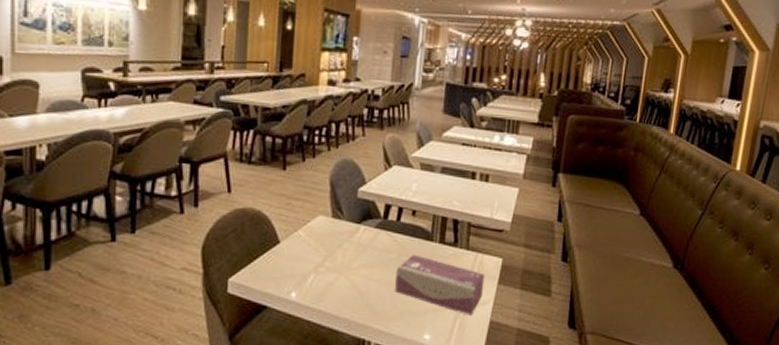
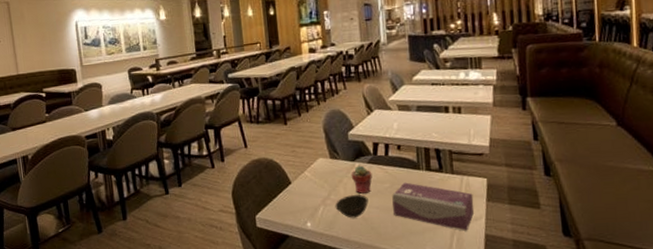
bowl: none [328,264,369,291] -> present [335,195,369,218]
potted succulent: none [353,229,378,263] -> present [351,165,373,194]

